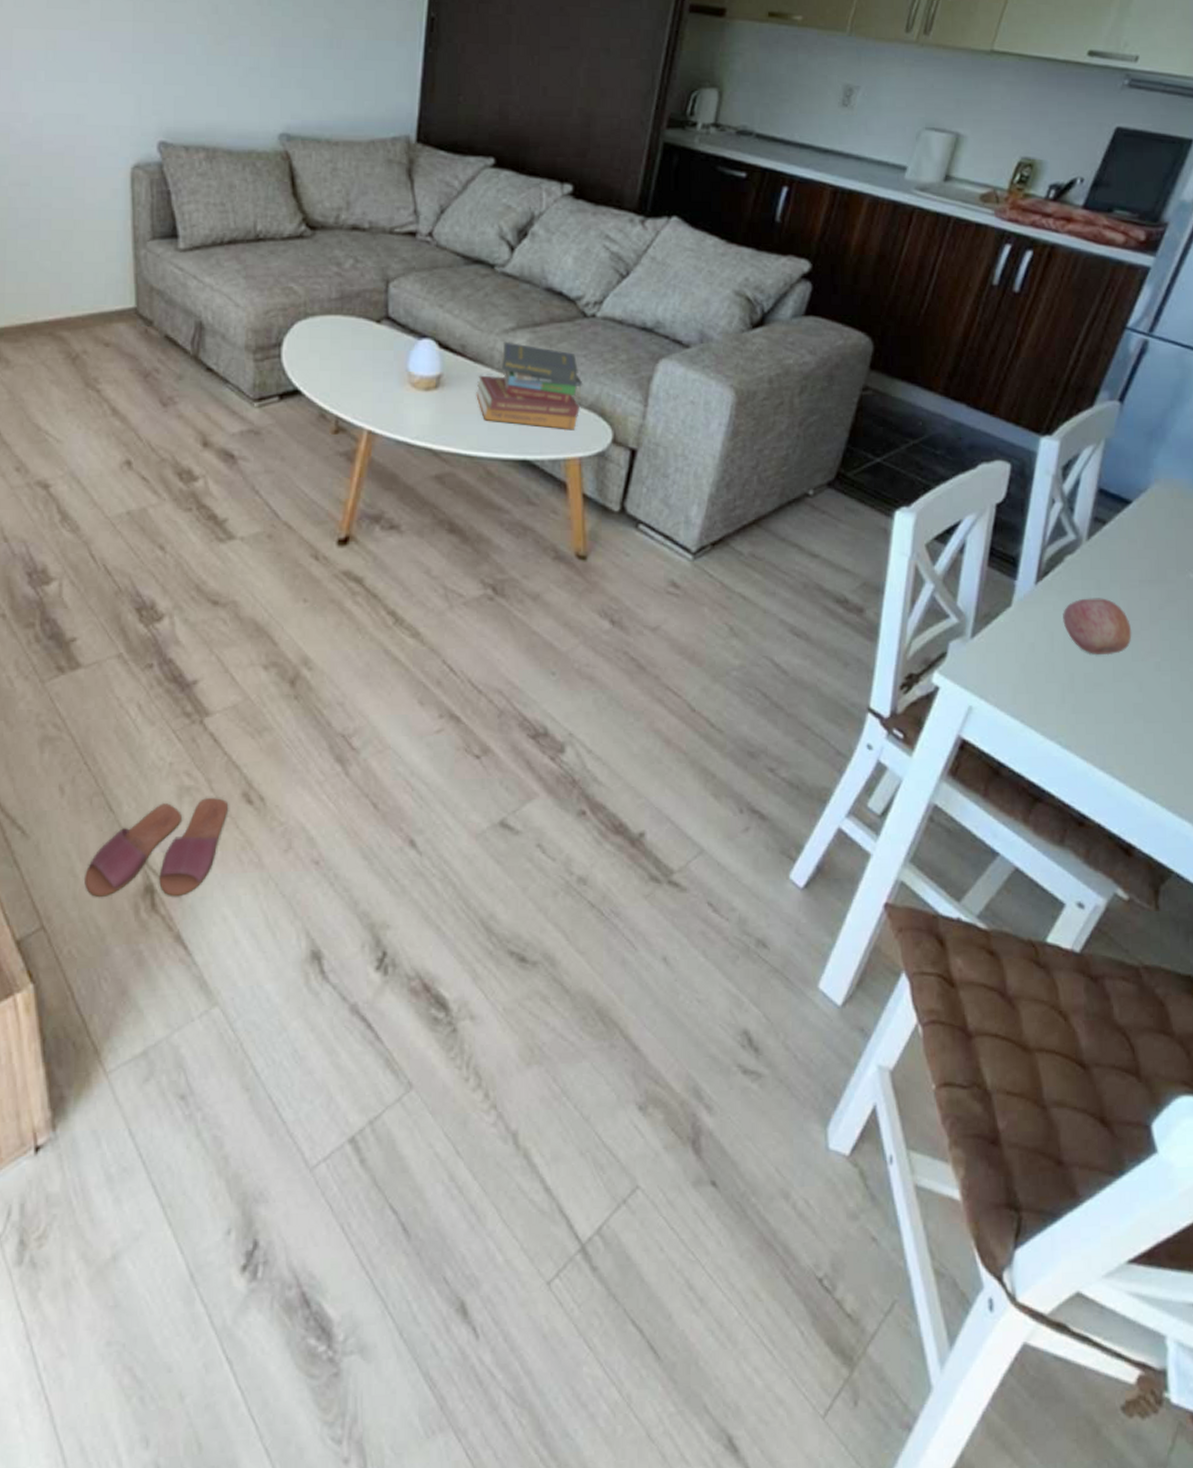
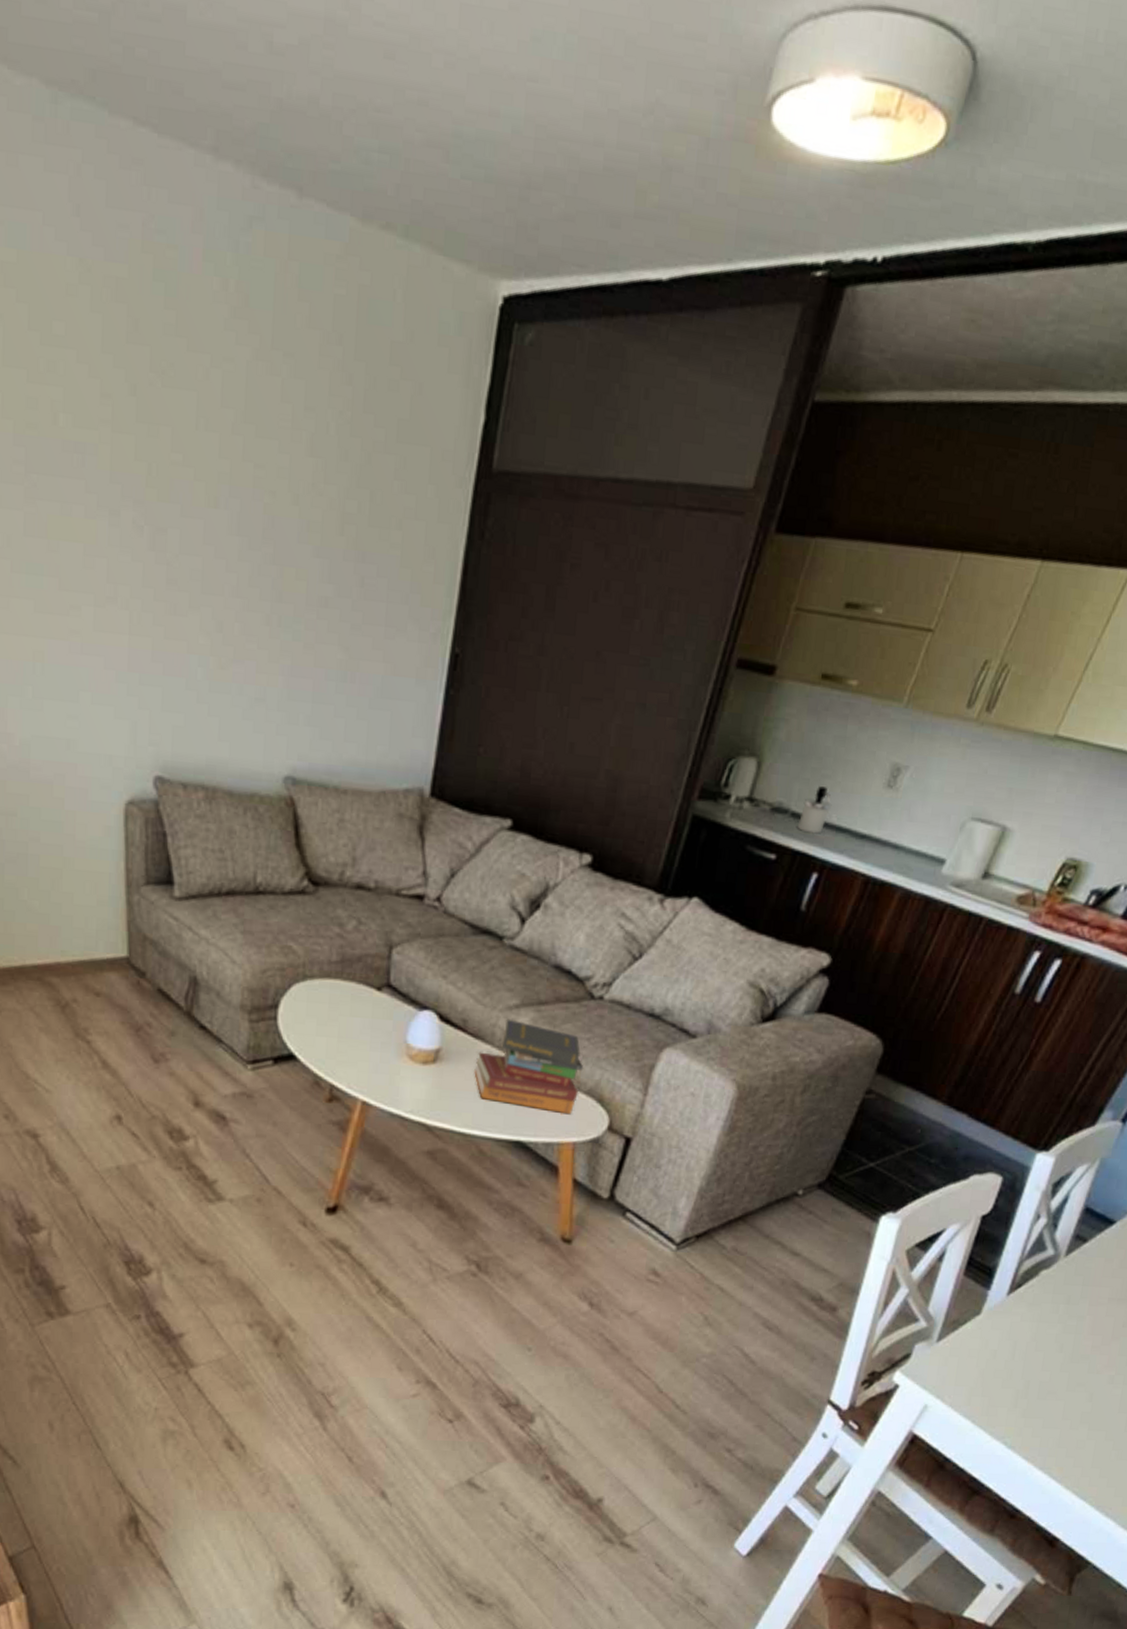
slippers: present [84,798,227,897] -> none [73,1442,210,1527]
soap dispenser: none [763,109,793,152] -> present [797,786,832,834]
fruit: present [1063,598,1132,655] -> none [1028,1311,1093,1367]

